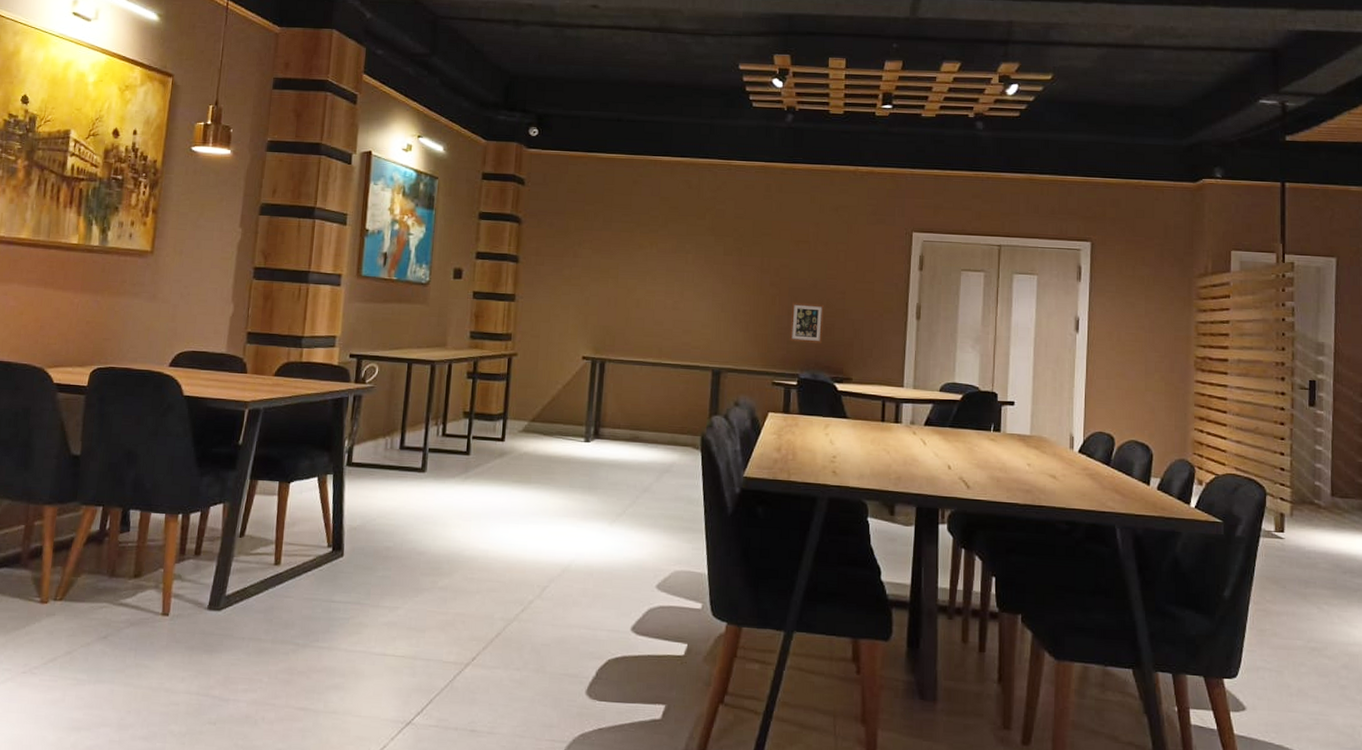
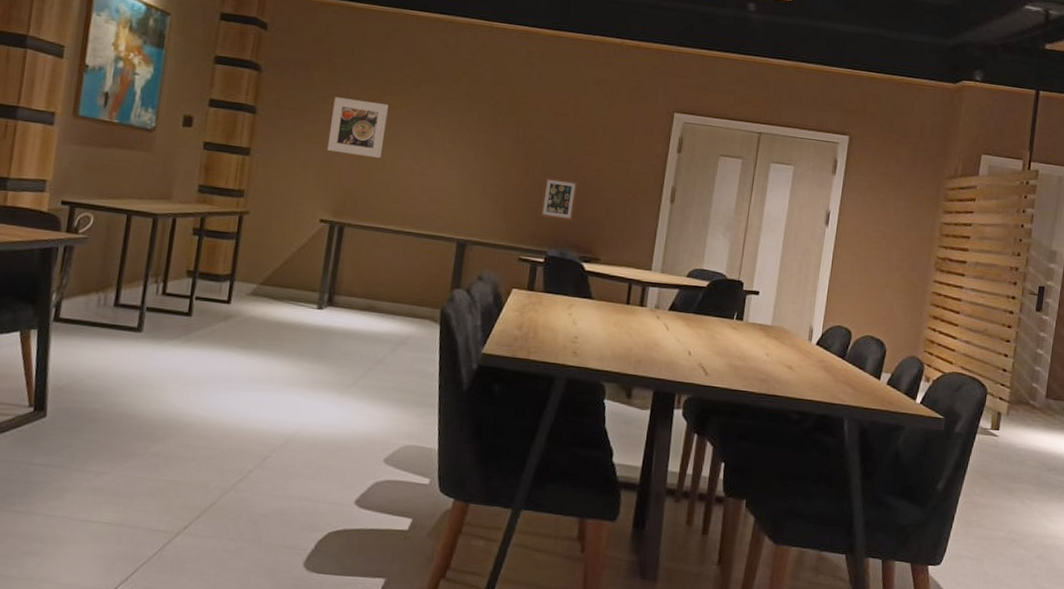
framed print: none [585,241,639,296] -> present [327,97,388,159]

